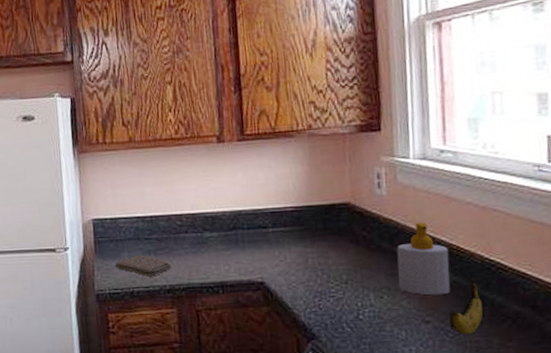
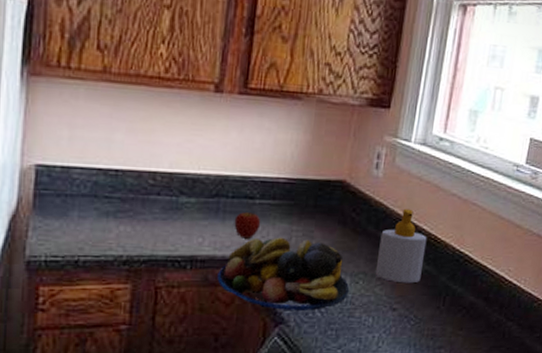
washcloth: present [115,254,172,277] -> none [59,215,133,244]
fruit bowl: none [246,259,374,327] -> present [217,237,349,312]
apple: none [253,240,277,264] -> present [234,212,261,239]
banana: present [449,277,483,335] -> none [413,267,445,323]

